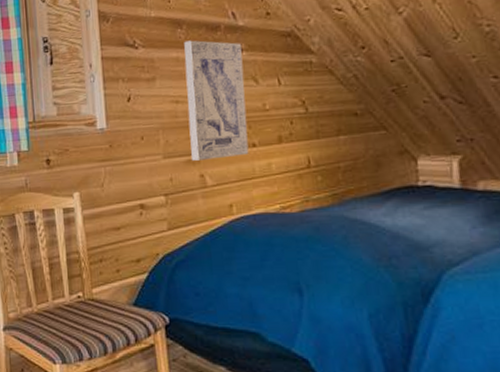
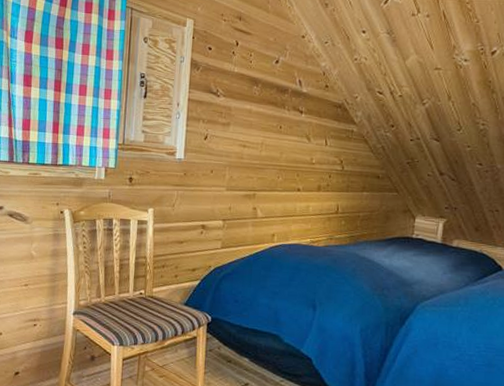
wall art: present [184,40,249,161] -> none [249,97,302,197]

